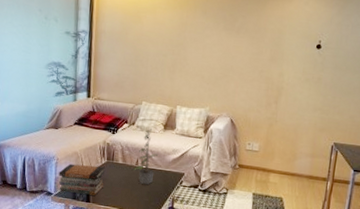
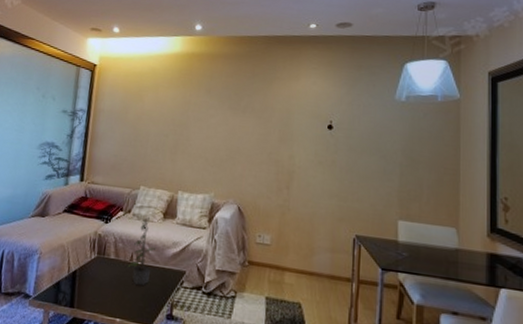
book stack: present [58,163,106,196] -> none [39,258,95,299]

